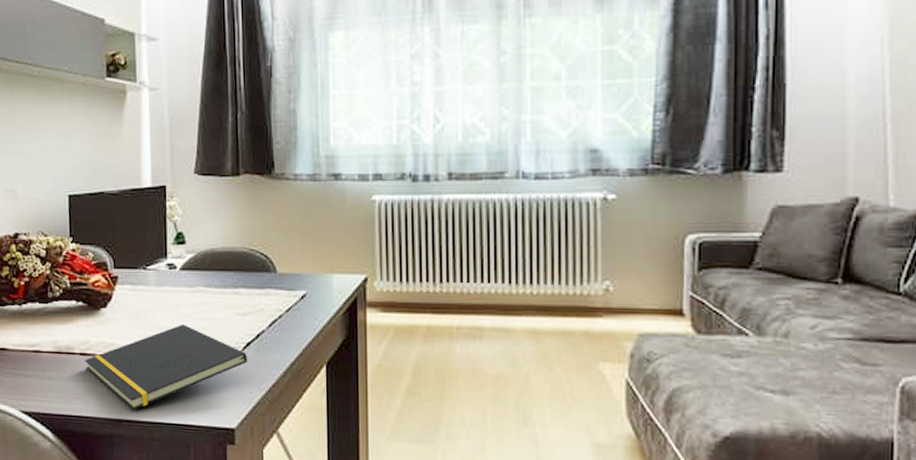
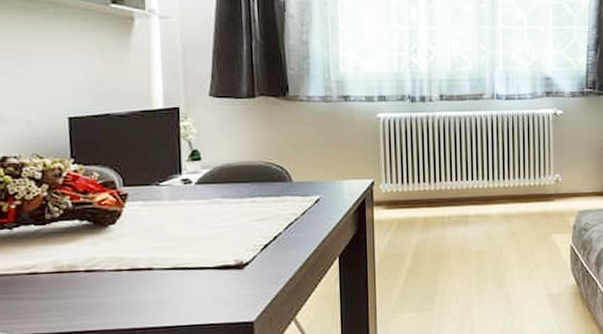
notepad: present [85,324,248,410] -> none [91,234,266,318]

